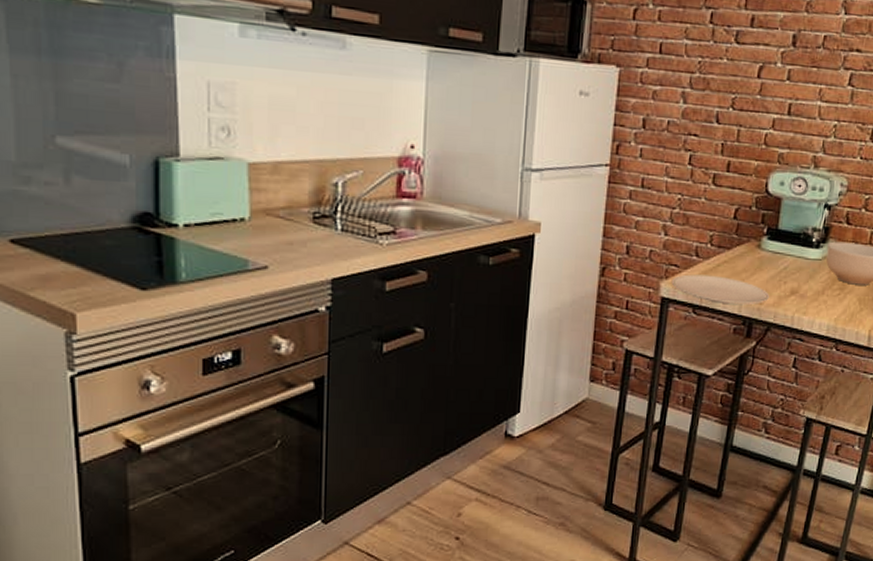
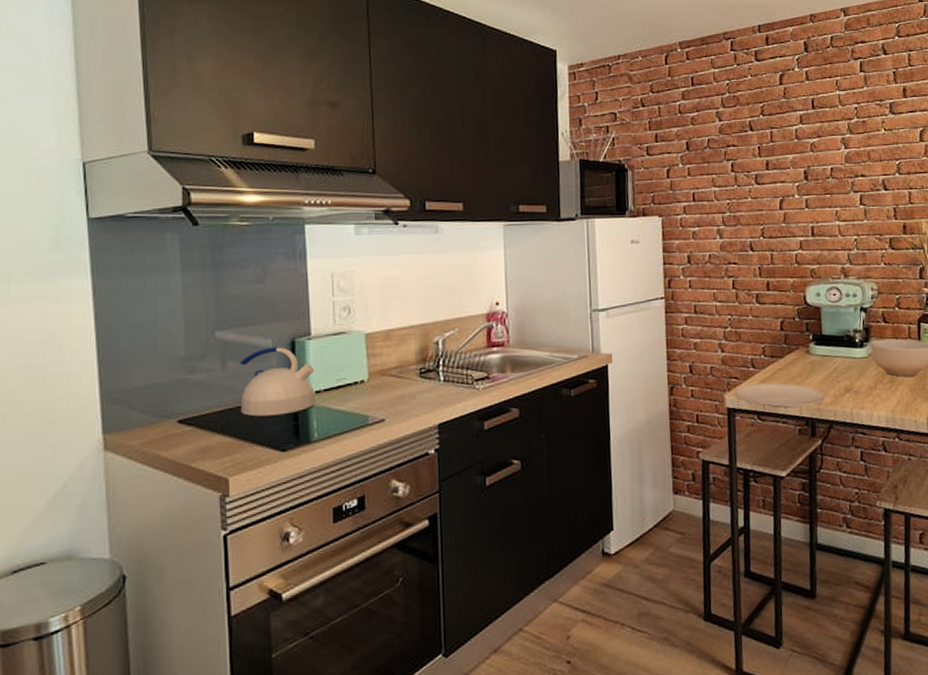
kettle: none [88,164,184,248] -> present [240,347,315,417]

